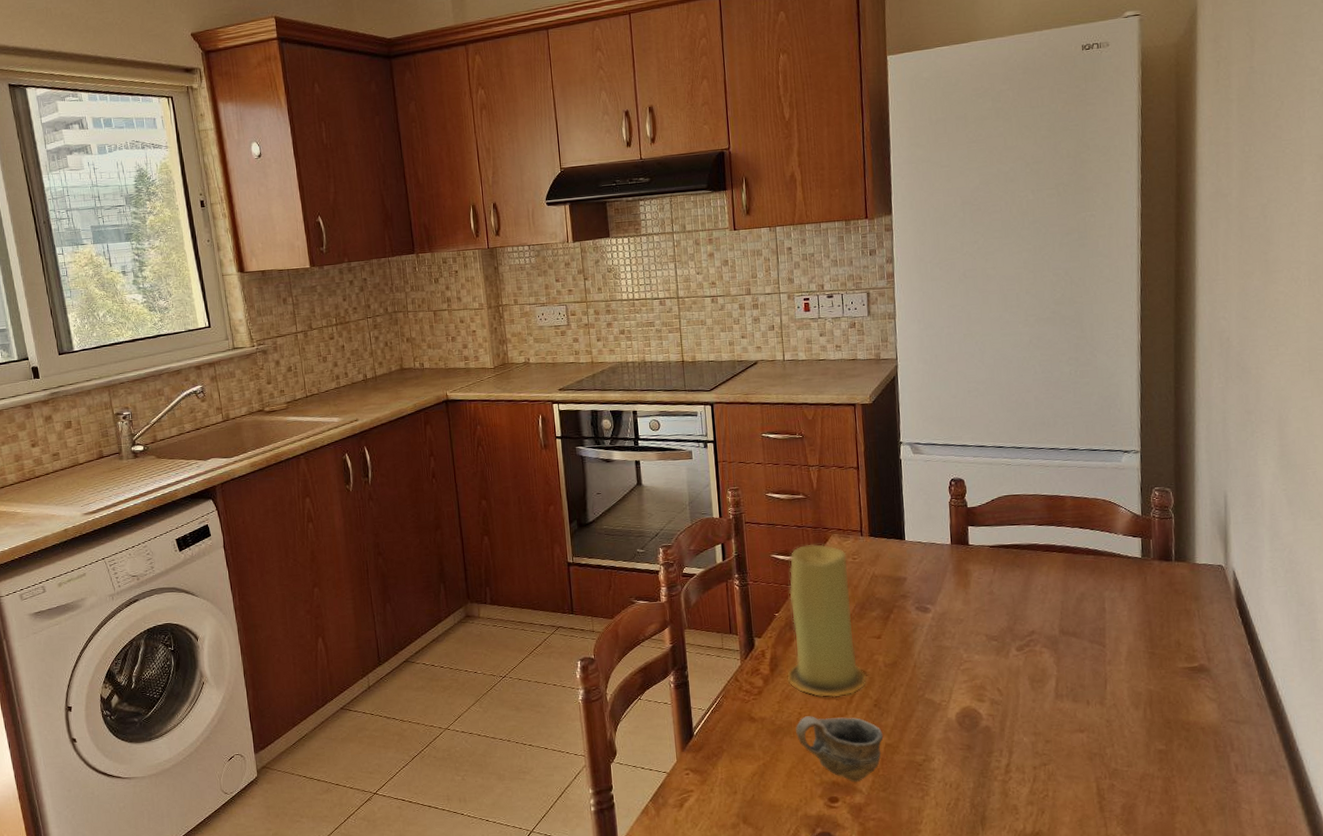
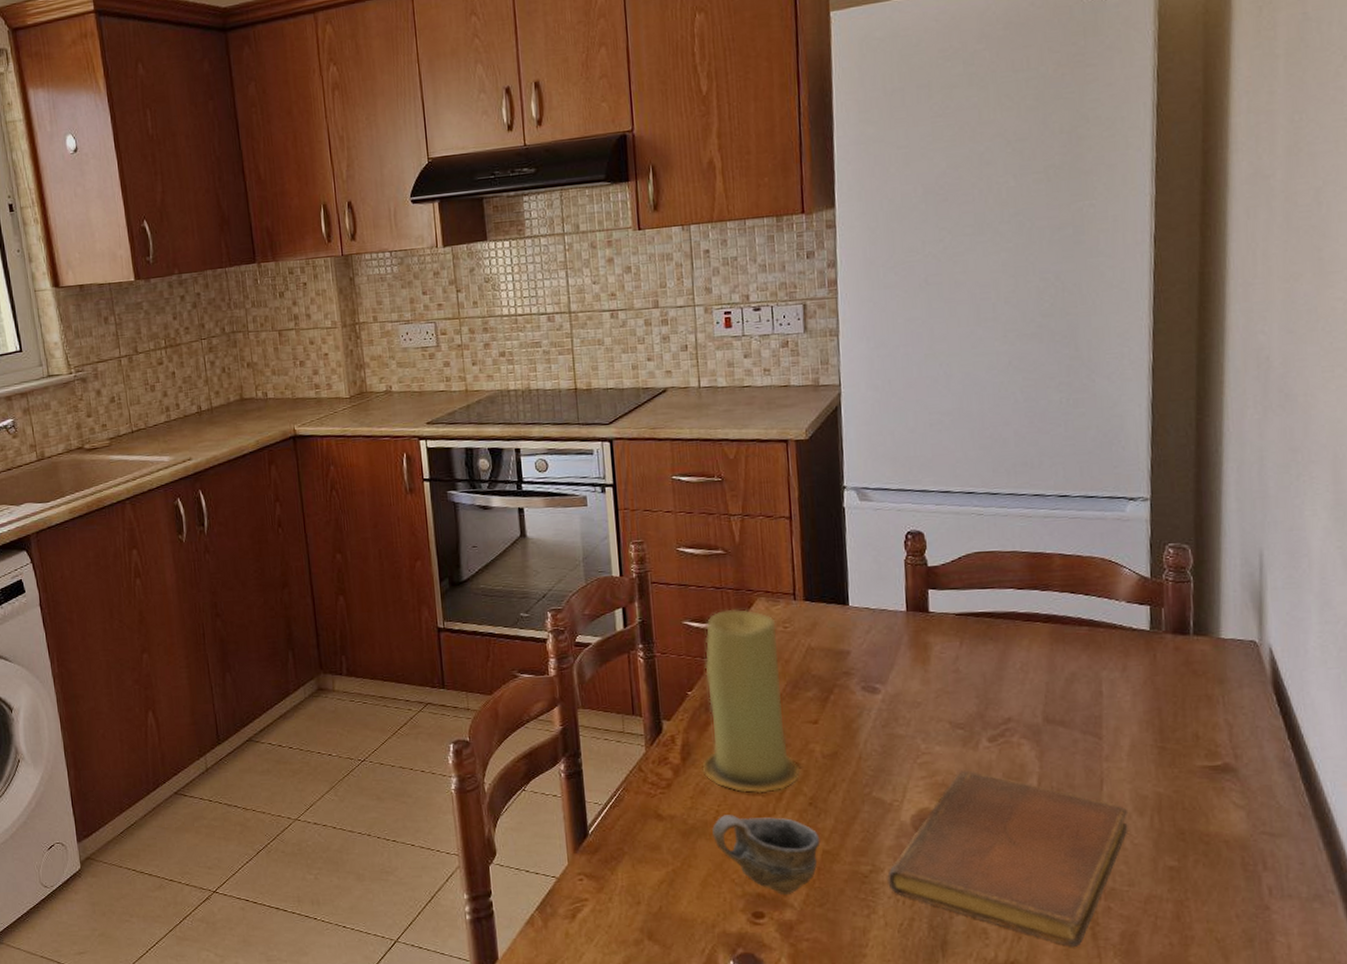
notebook: none [937,674,1127,818] -> present [887,770,1129,947]

